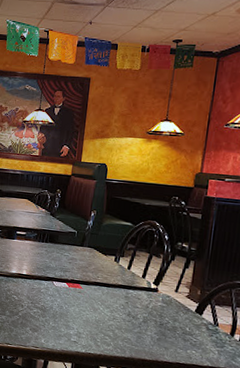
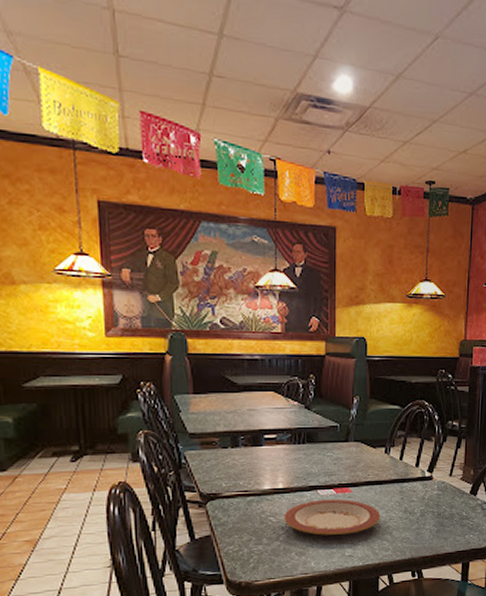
plate: none [24,289,106,324] -> present [284,499,381,535]

